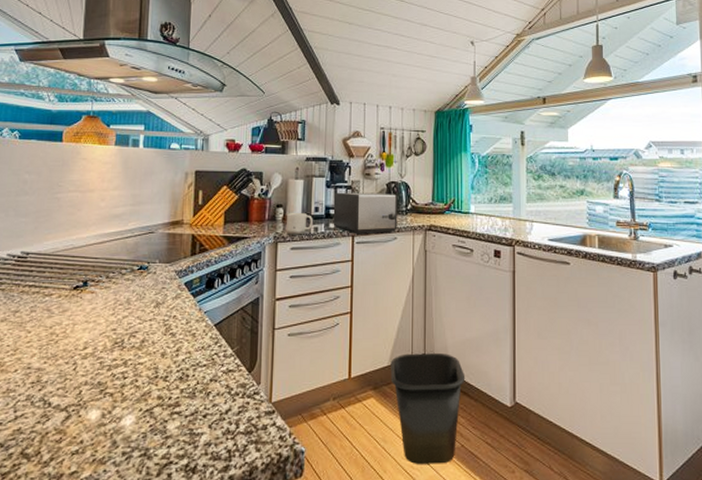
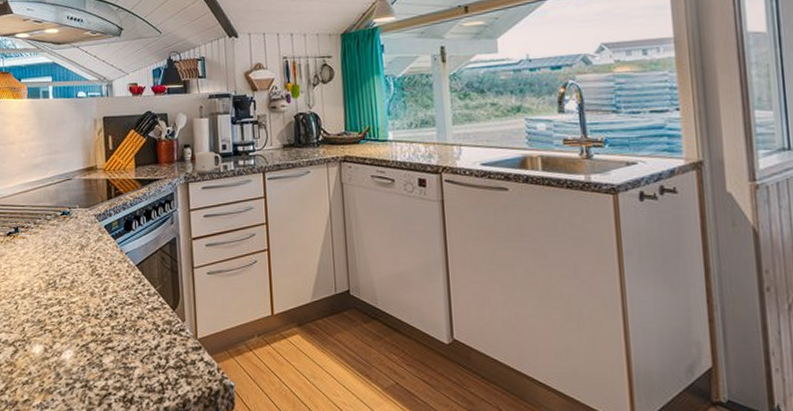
toaster: present [333,192,398,235] -> none [240,125,310,170]
waste bin: present [390,353,466,464] -> none [313,289,396,401]

